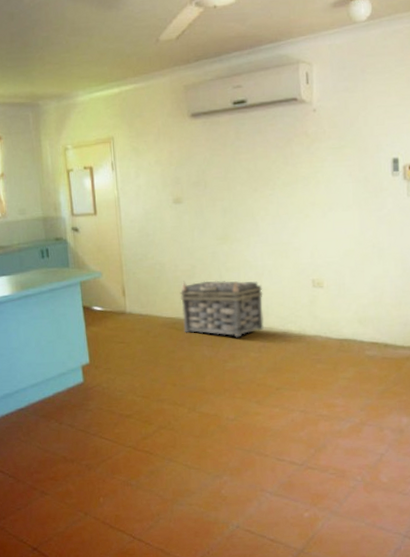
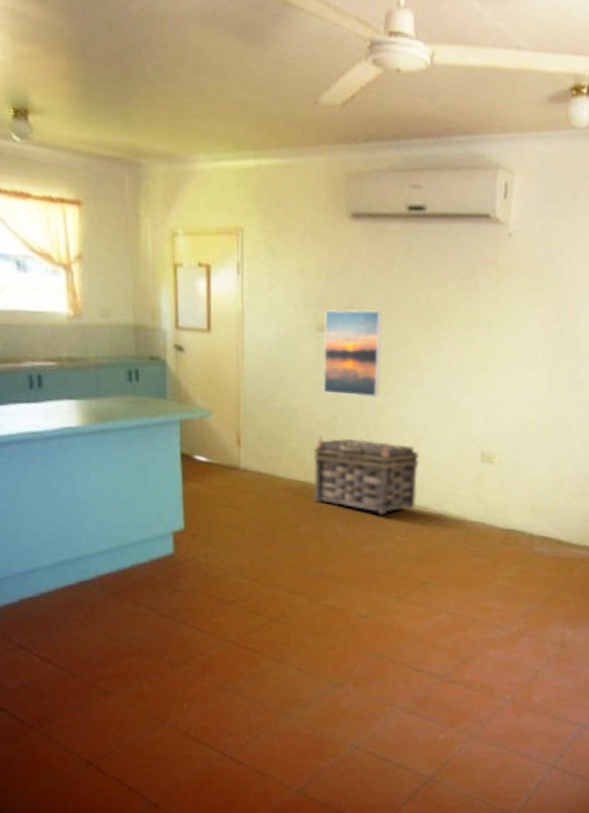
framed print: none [179,181,226,249] -> present [323,309,382,398]

